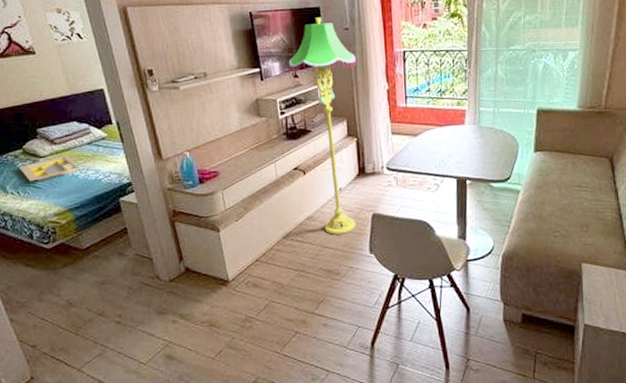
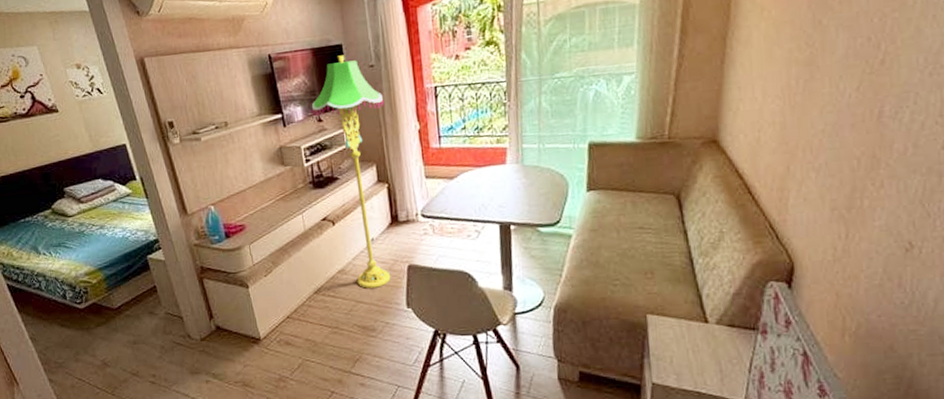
serving tray: present [18,155,78,182] -> none [49,214,106,242]

